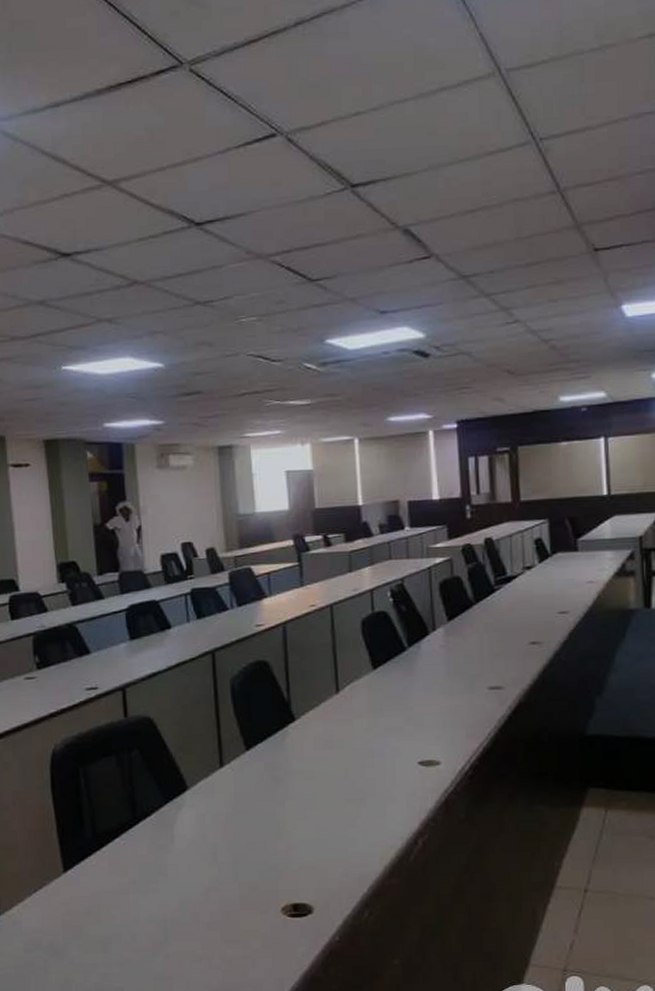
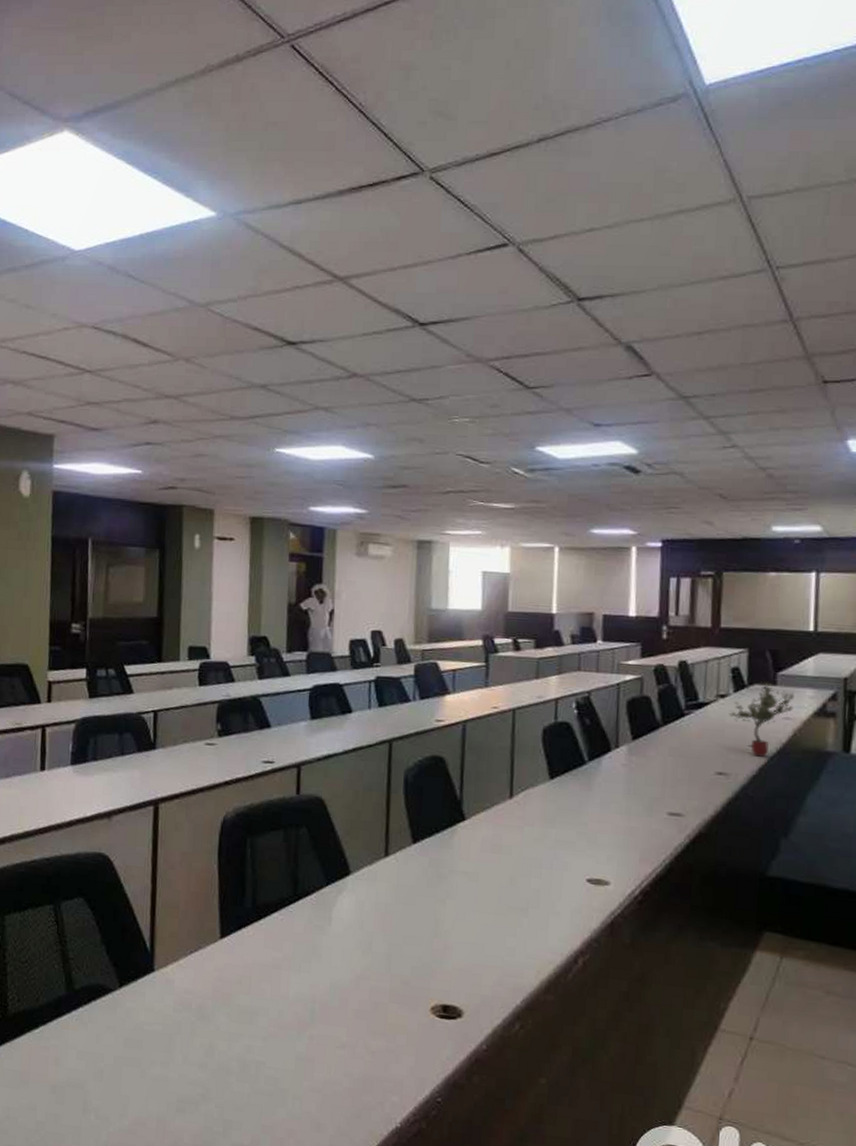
potted tree: none [536,549,596,622] -> present [729,682,795,757]

